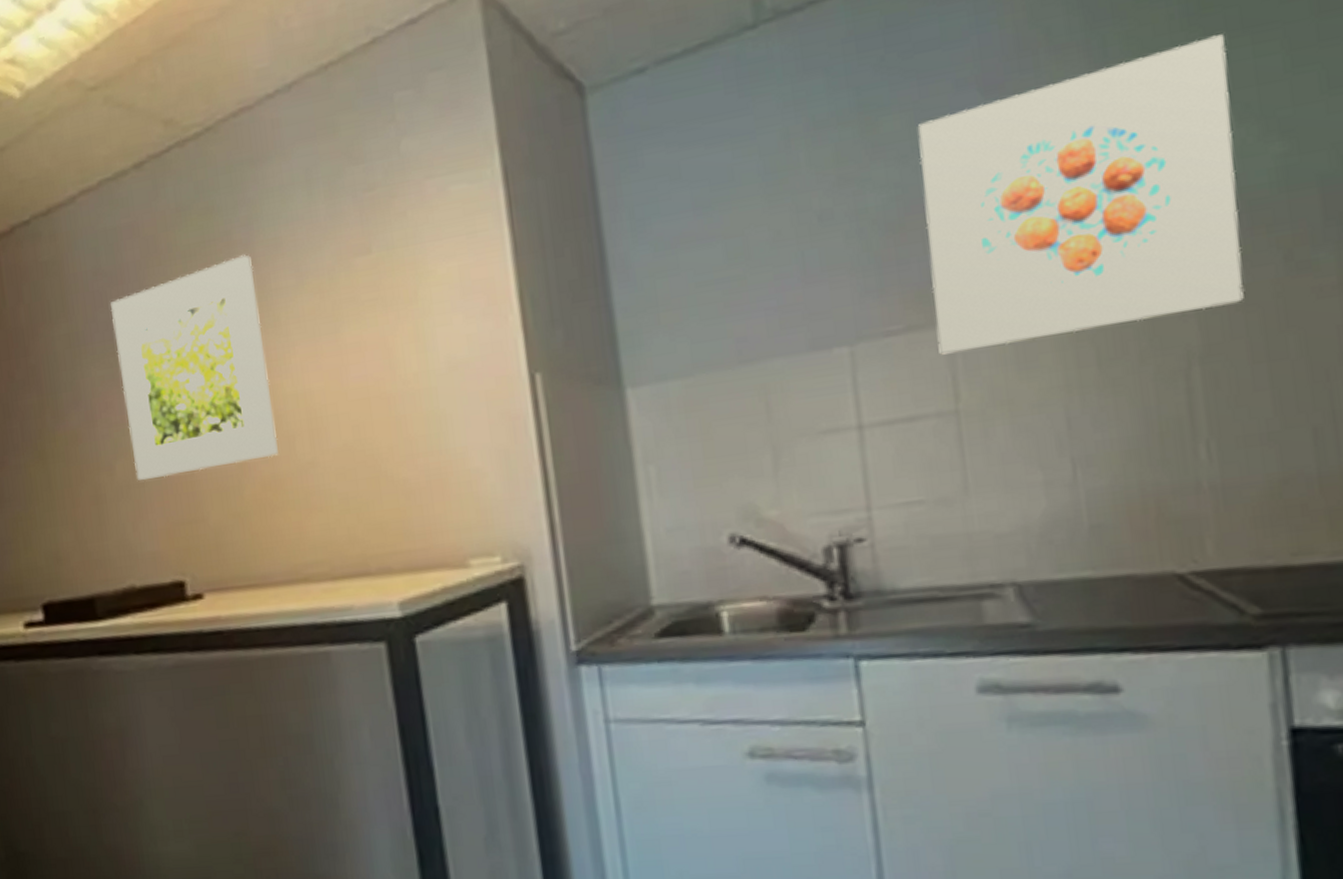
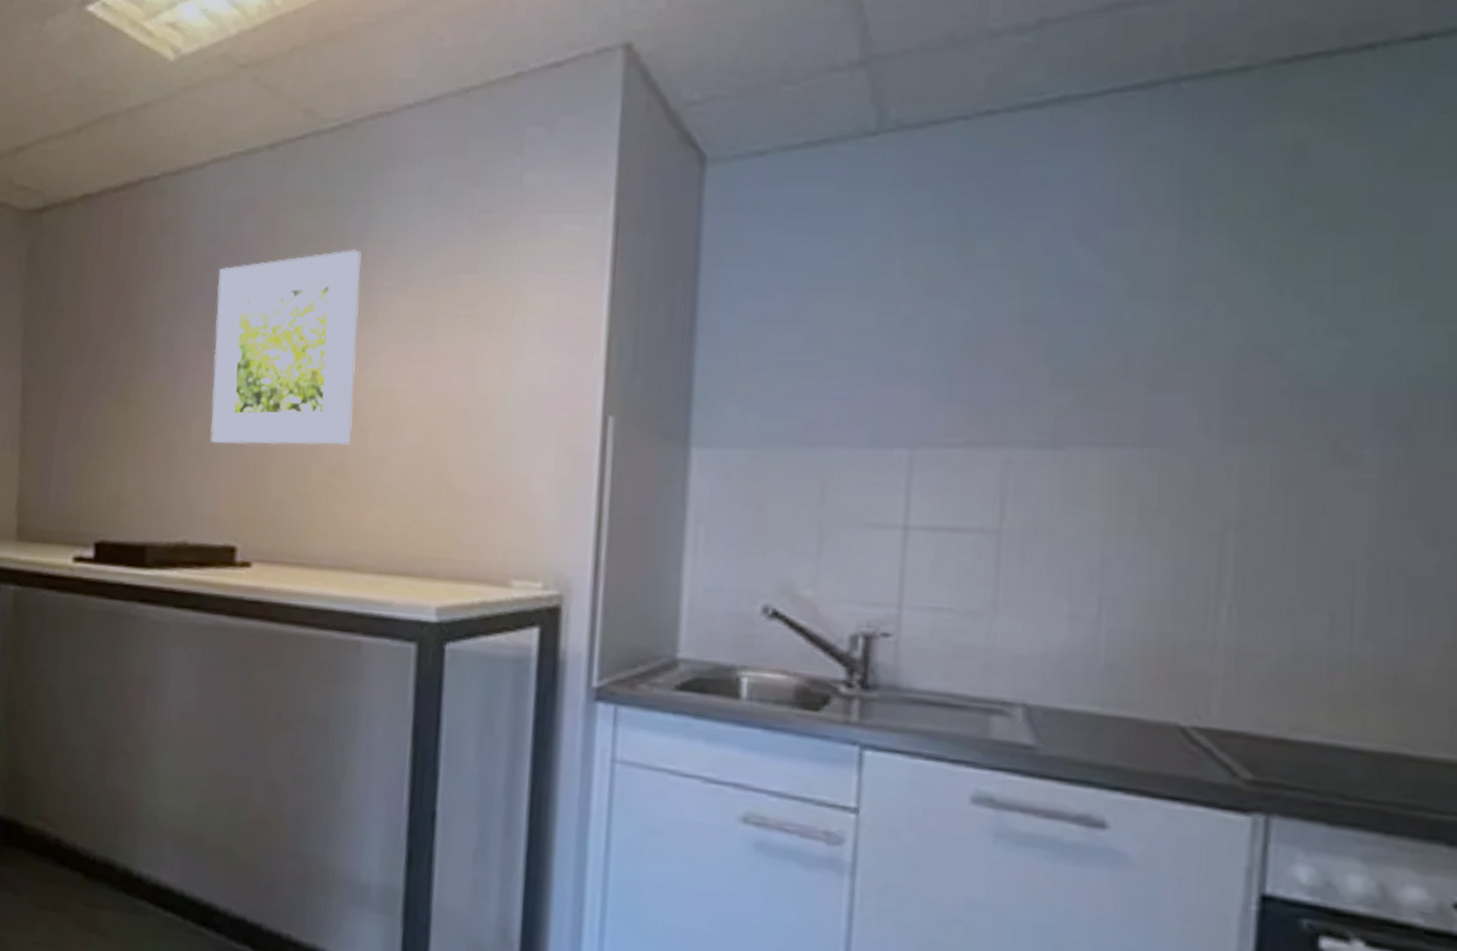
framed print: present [917,34,1244,355] -> none [993,228,1310,482]

